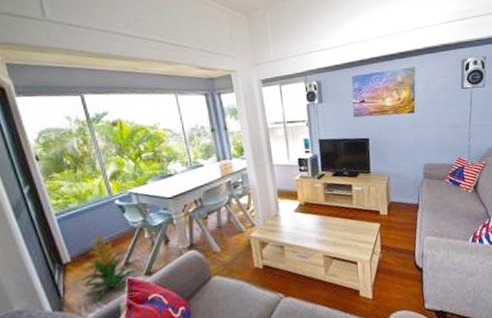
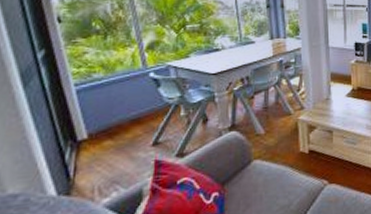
indoor plant: present [82,232,137,302] -> none [98,107,167,185]

